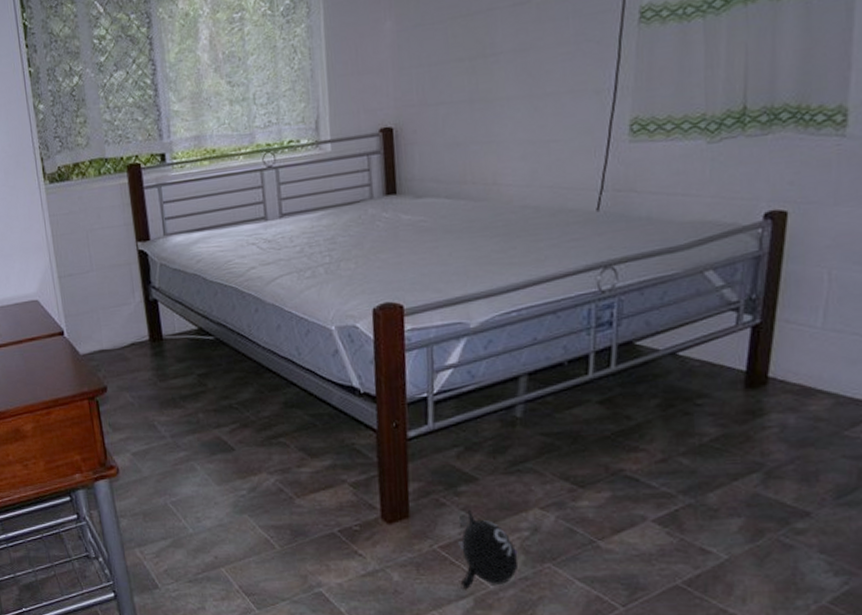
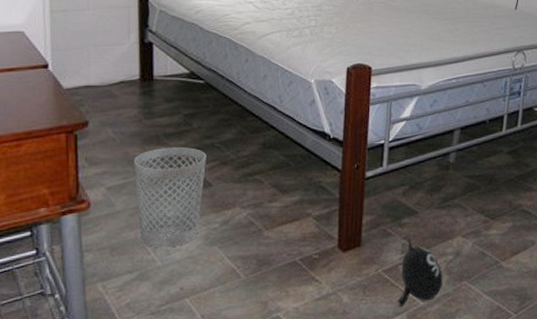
wastebasket: none [154,409,227,515] -> present [134,147,206,248]

